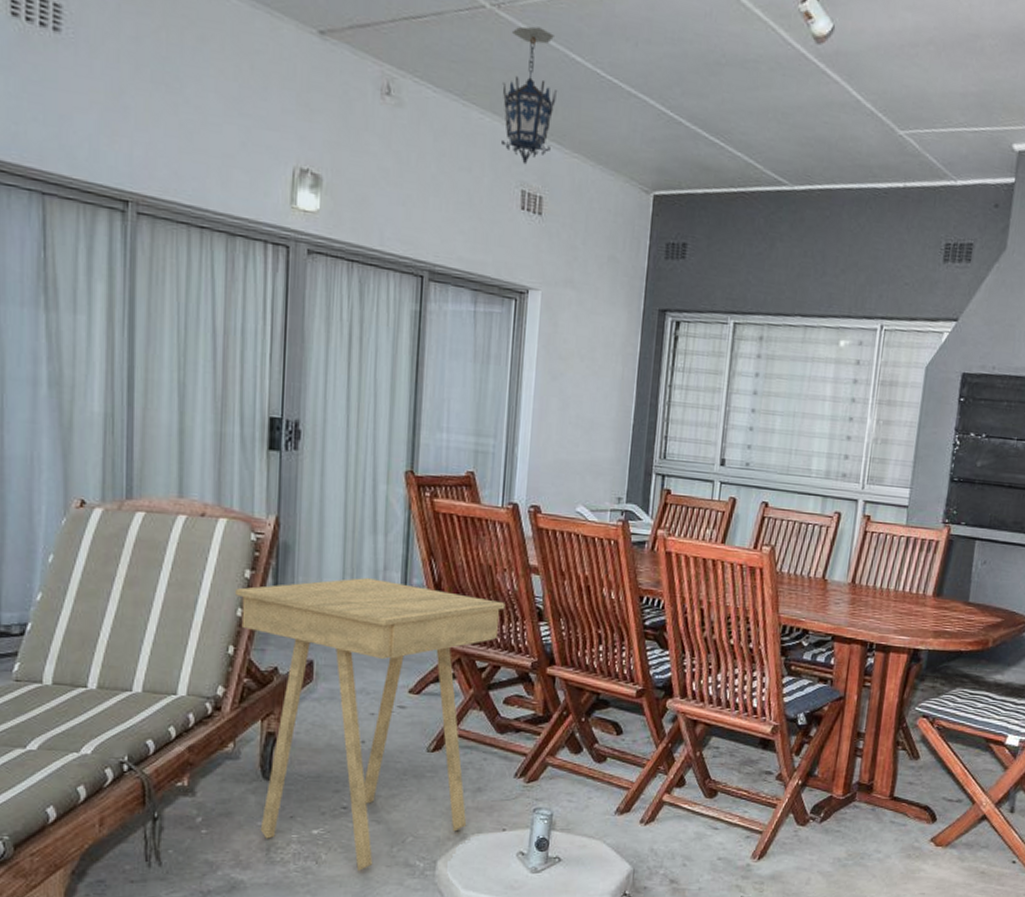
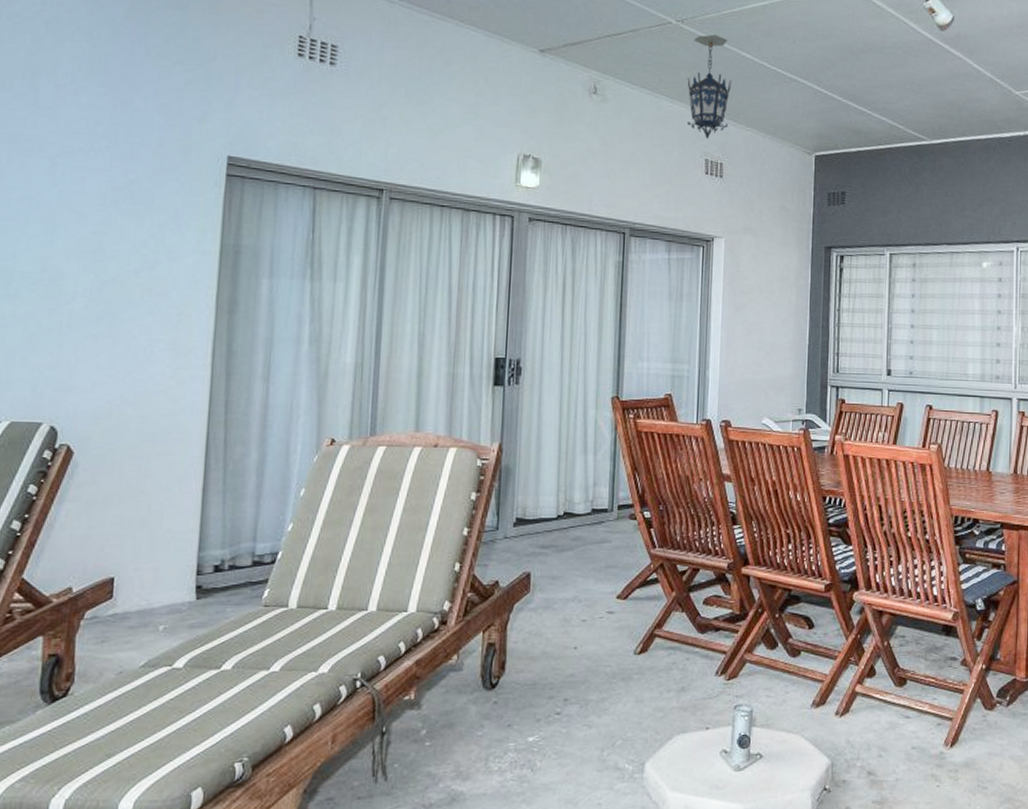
side table: present [236,578,506,871] -> none [462,494,702,777]

